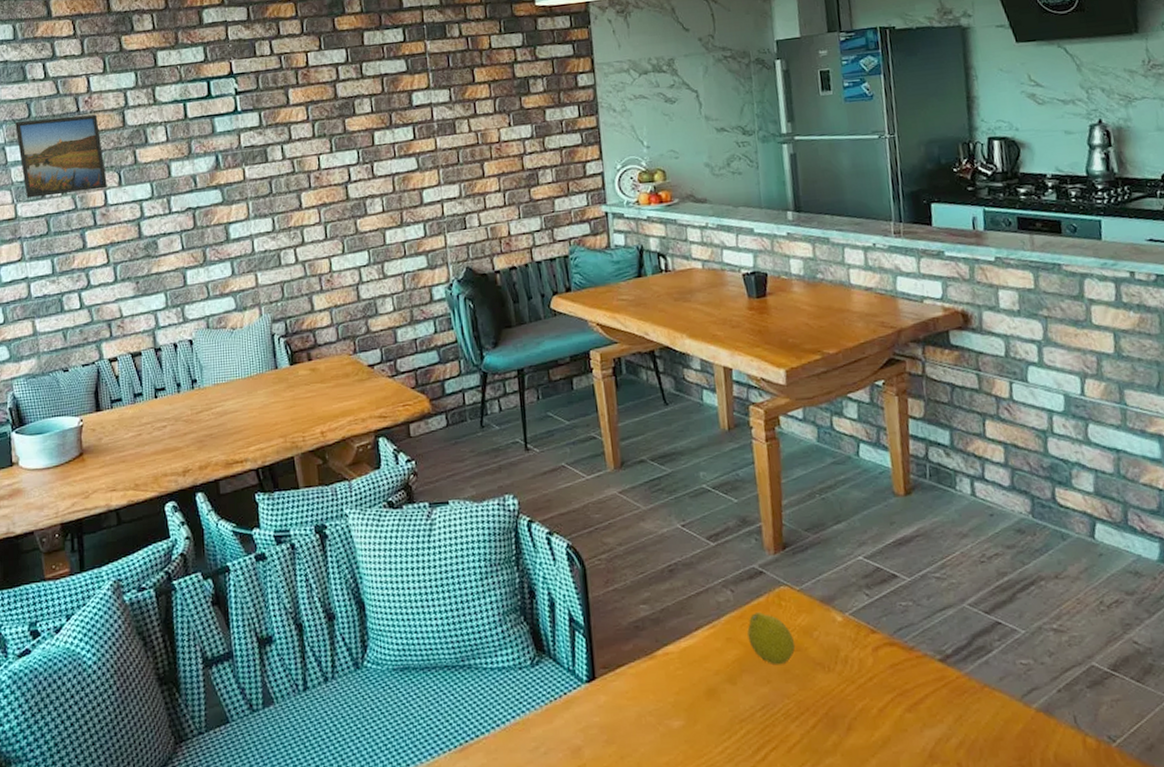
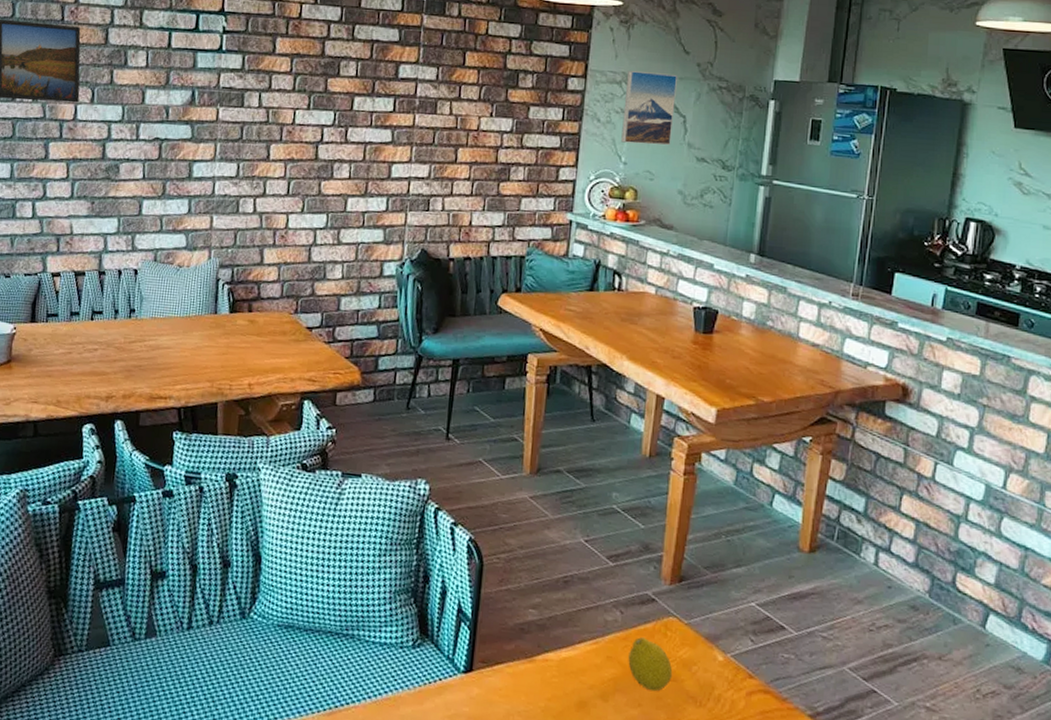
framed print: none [633,52,689,128] -> present [621,71,677,146]

